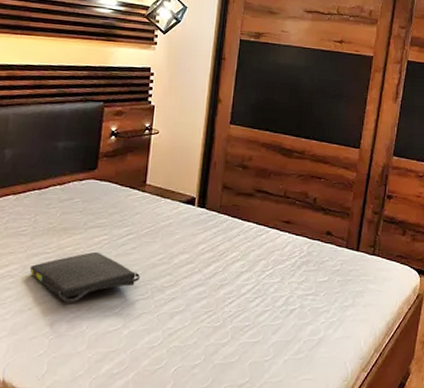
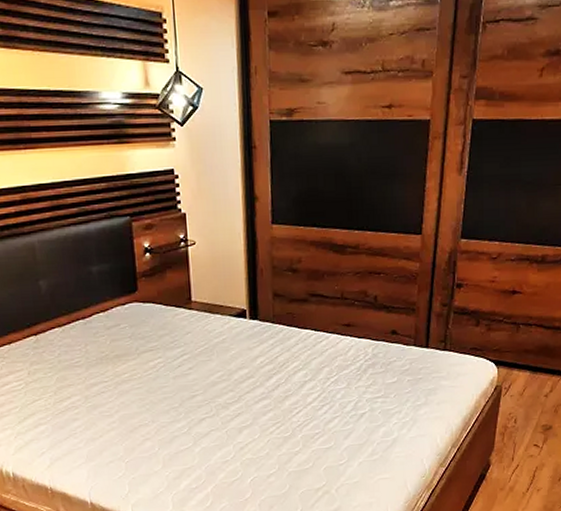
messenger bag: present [29,251,140,303] -> none [91,375,202,428]

